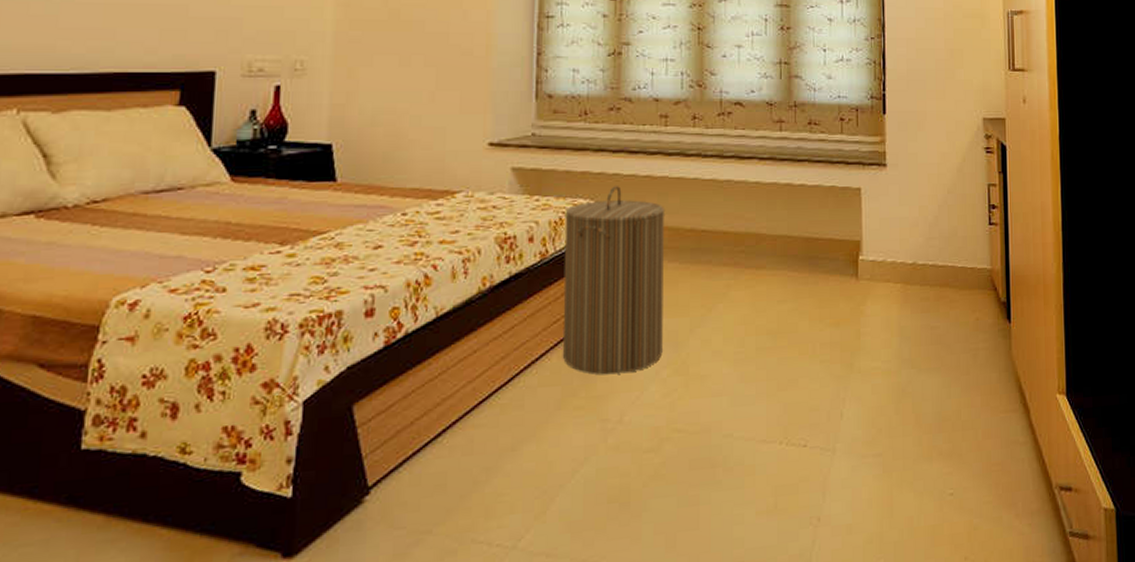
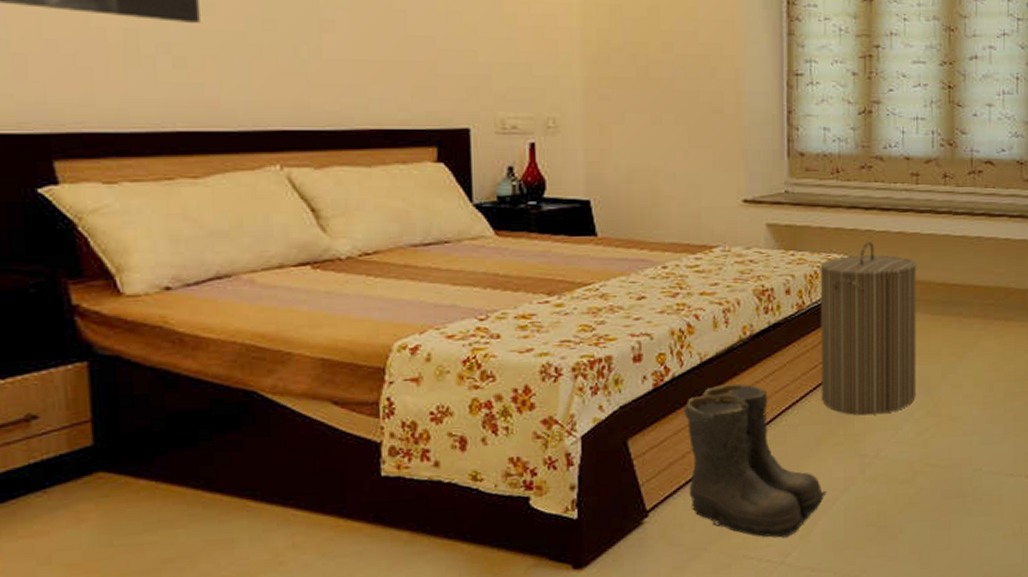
boots: none [415,340,566,518] -> present [684,383,827,538]

